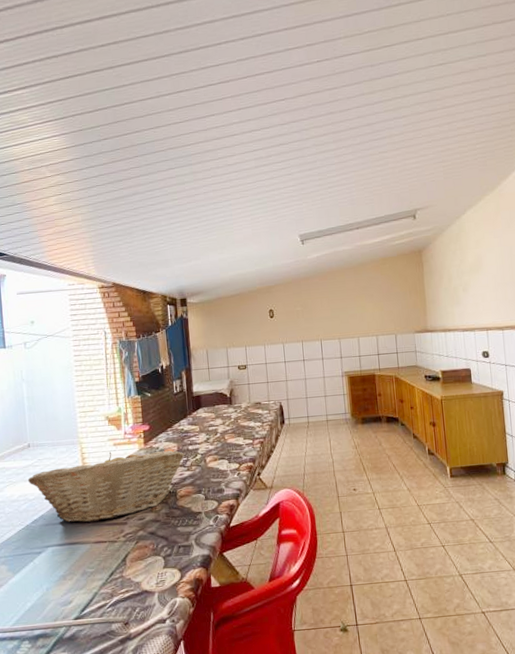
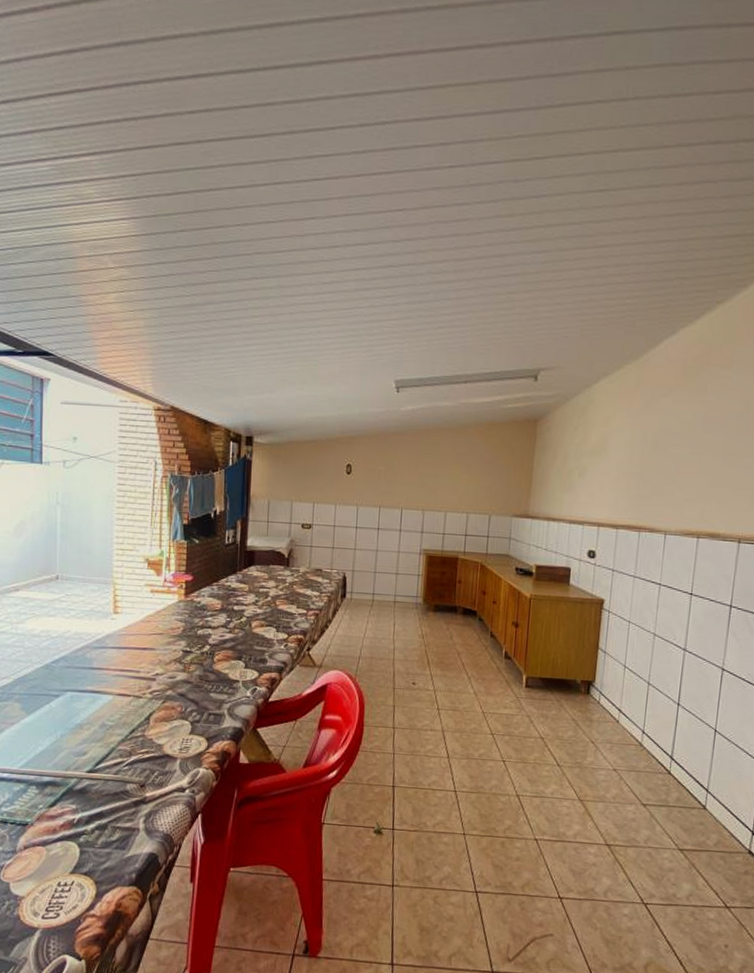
fruit basket: present [27,448,185,523] -> none [52,598,228,673]

